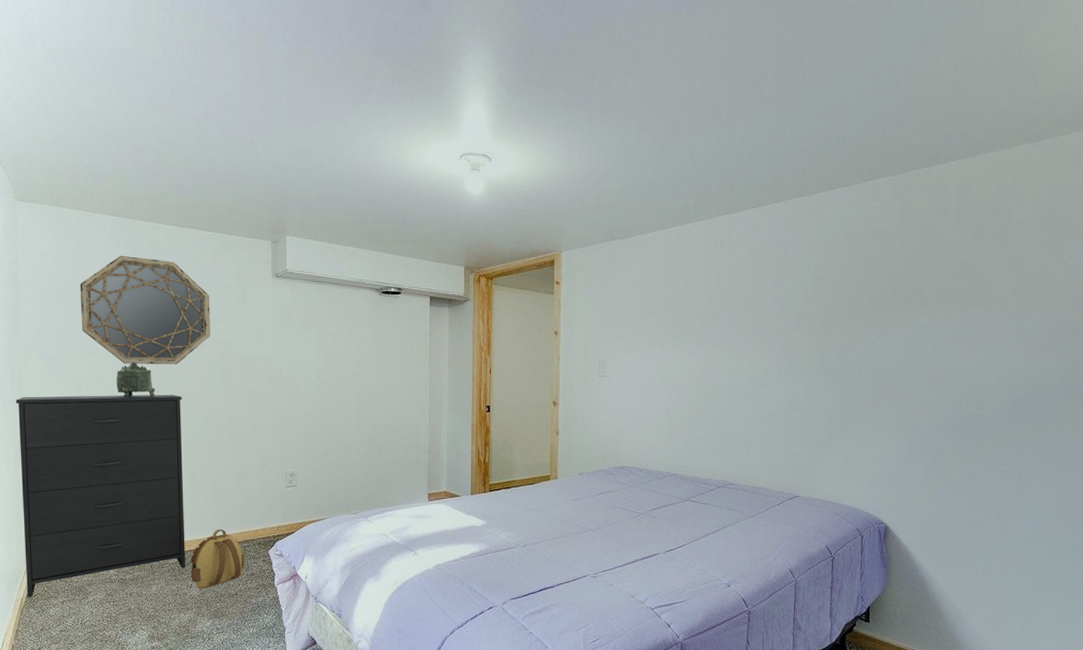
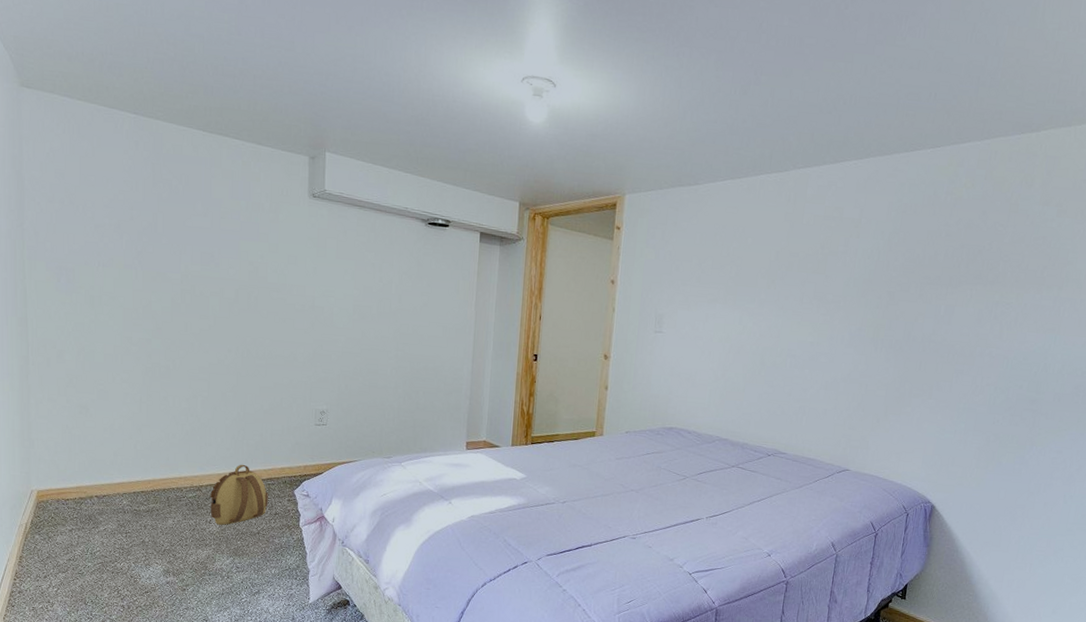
dresser: present [16,394,185,597] -> none [20,308,205,523]
home mirror: present [80,255,210,365] -> none [93,159,239,286]
decorative box: present [116,363,155,398] -> none [133,280,176,318]

